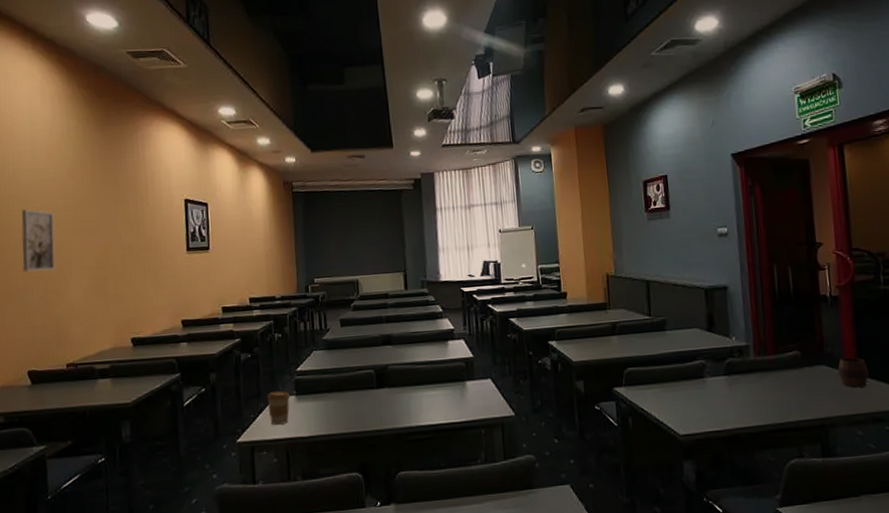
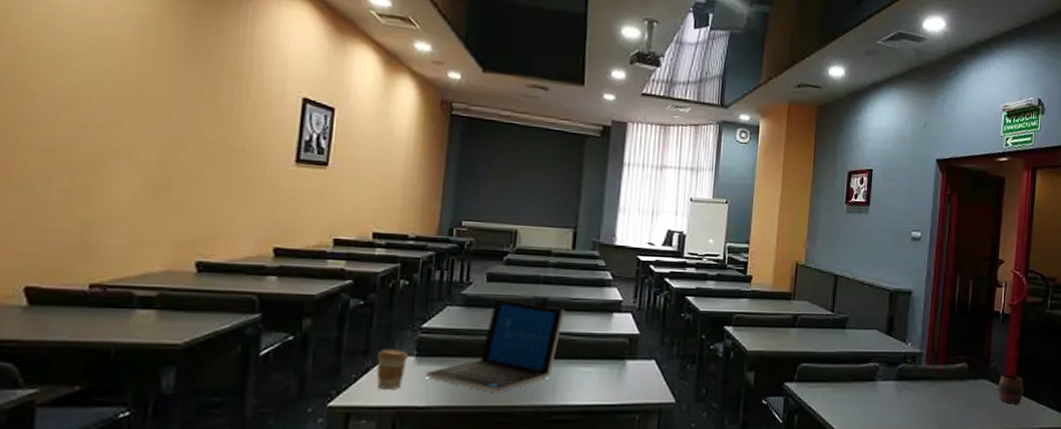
wall art: present [21,209,56,272] -> none [39,68,103,159]
laptop: none [305,340,408,421] -> present [426,299,565,394]

